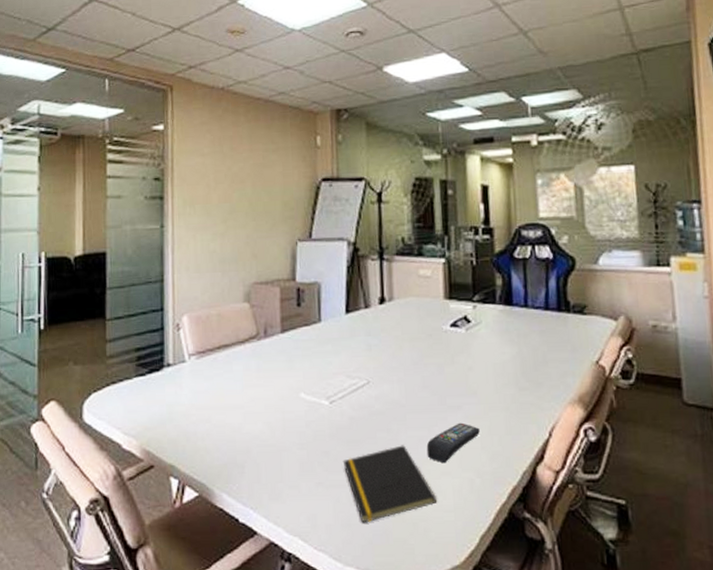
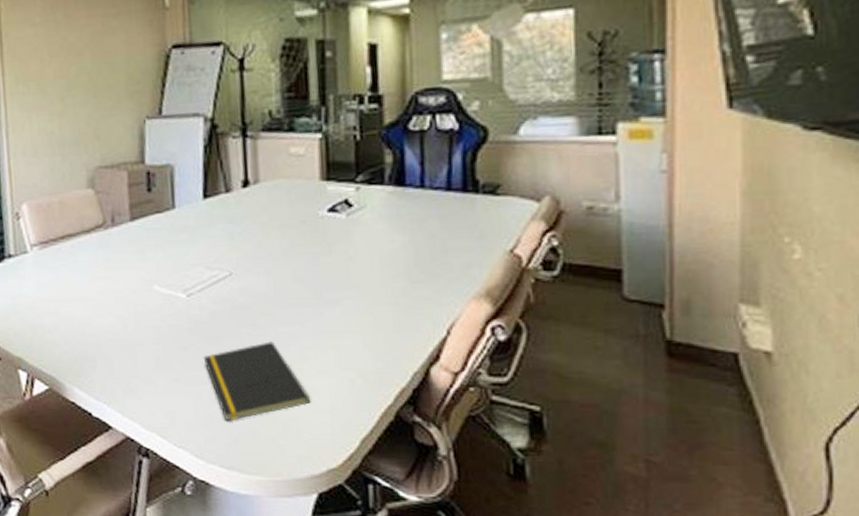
remote control: present [426,422,480,464] -> none [298,318,362,362]

